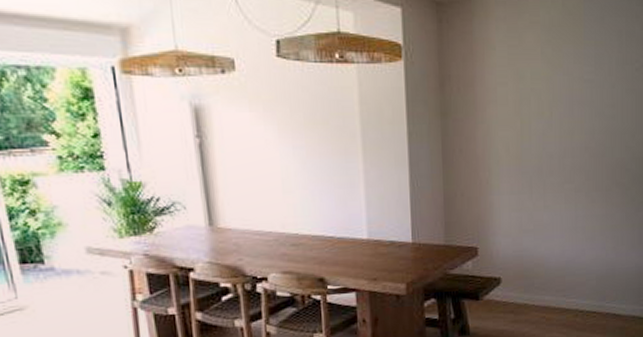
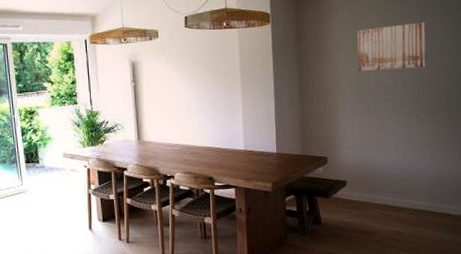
wall art: none [518,70,602,133] -> present [357,22,427,71]

